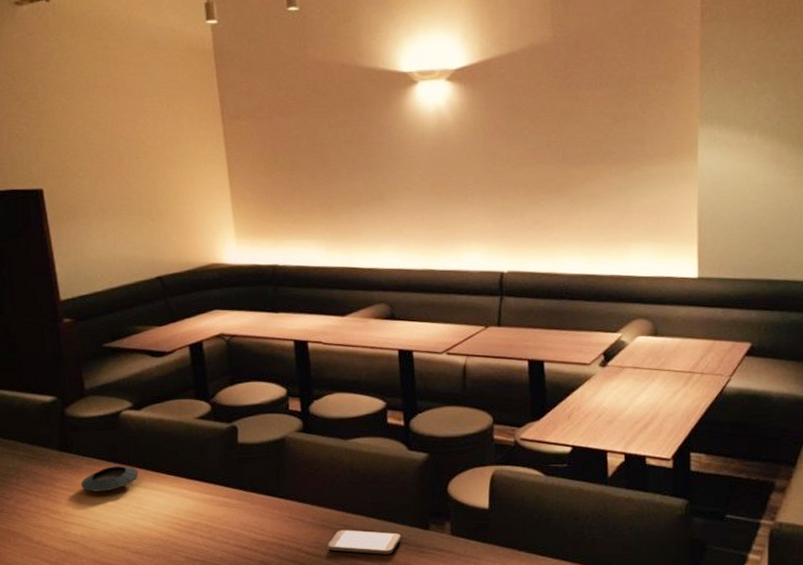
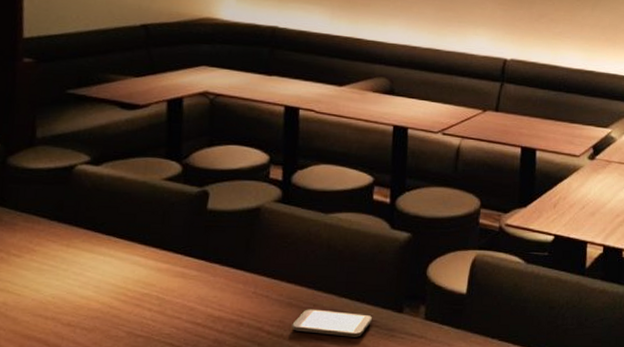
saucer: present [81,466,139,492] -> none [12,225,86,254]

